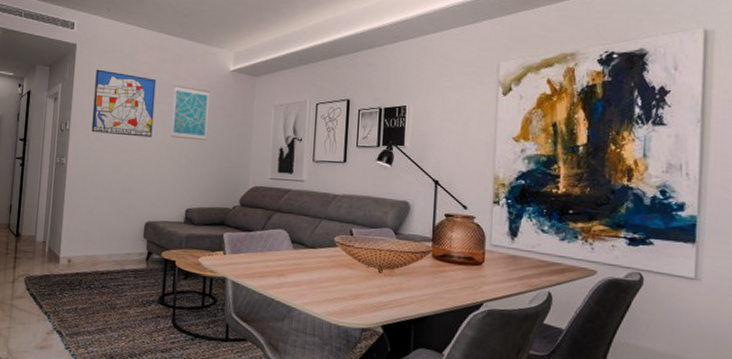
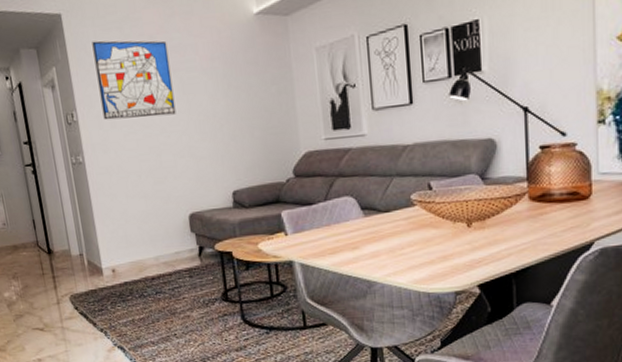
wall art: present [171,86,210,141] -> none [190,43,241,110]

